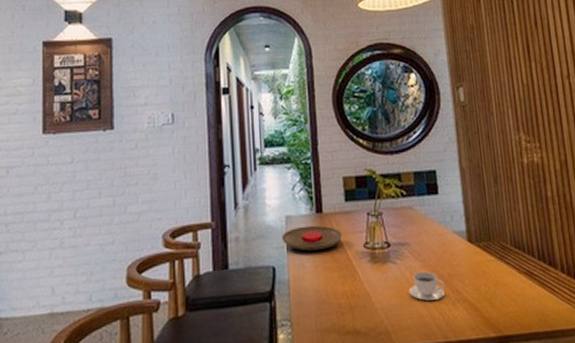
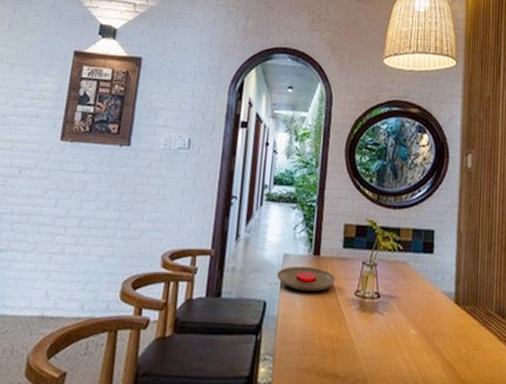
teacup: present [409,271,445,301] -> none [391,326,427,355]

